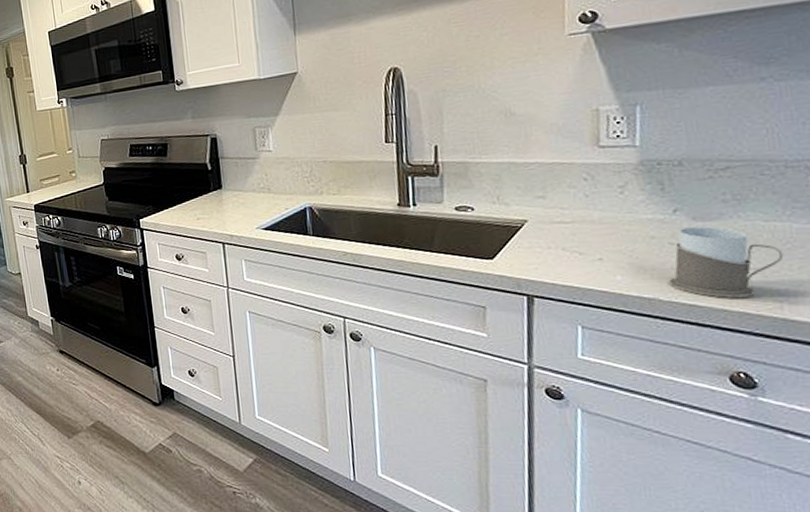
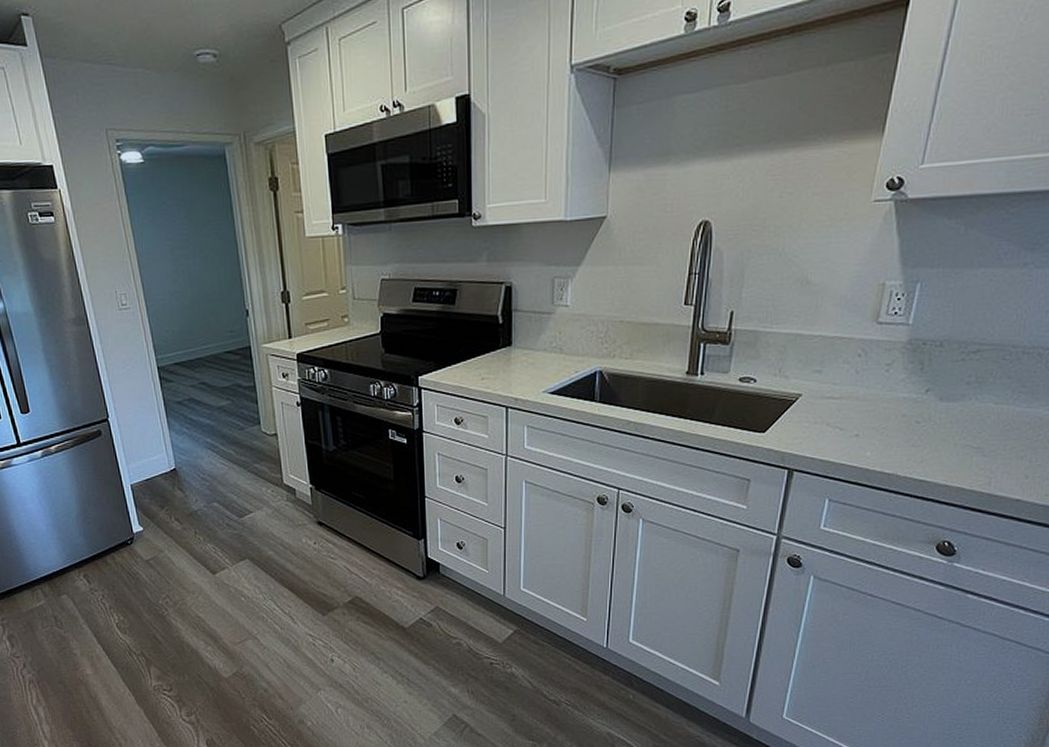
mug: present [669,226,784,298] -> none [908,407,1003,474]

